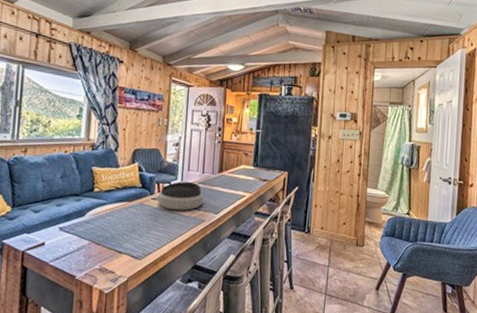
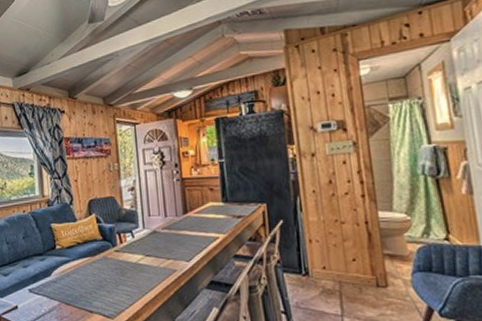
bowl: present [157,181,203,211] -> none [120,228,171,261]

